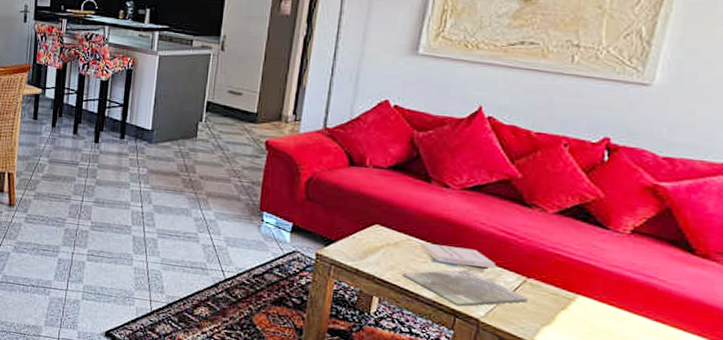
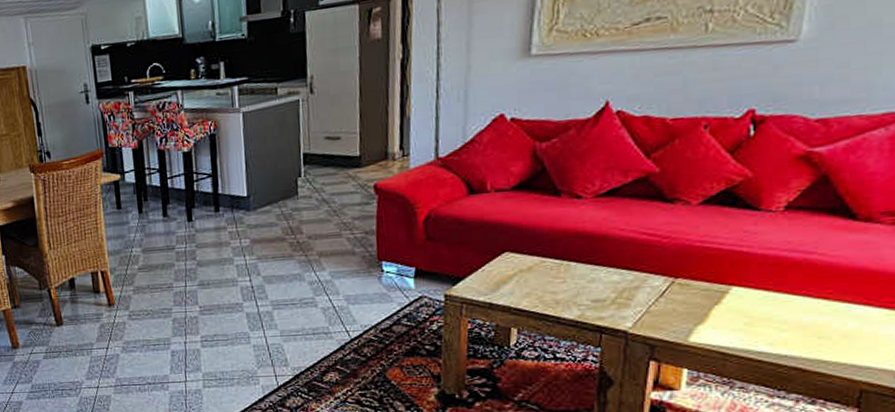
magazine: present [402,269,528,307] -> none [540,281,678,322]
books: present [421,243,495,273] -> none [557,258,639,282]

